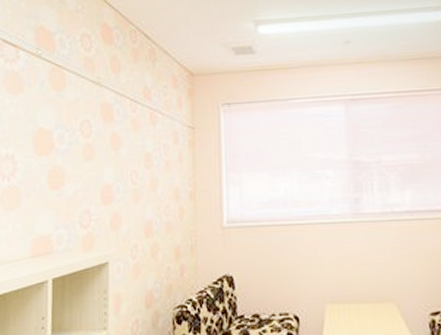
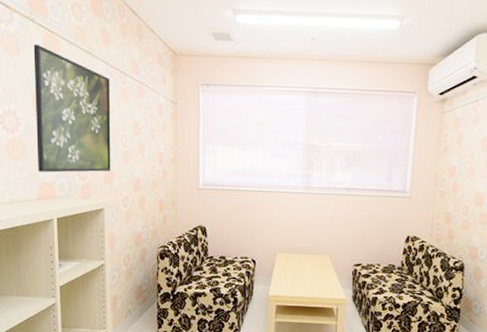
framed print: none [34,80,120,223] -> present [33,44,111,173]

